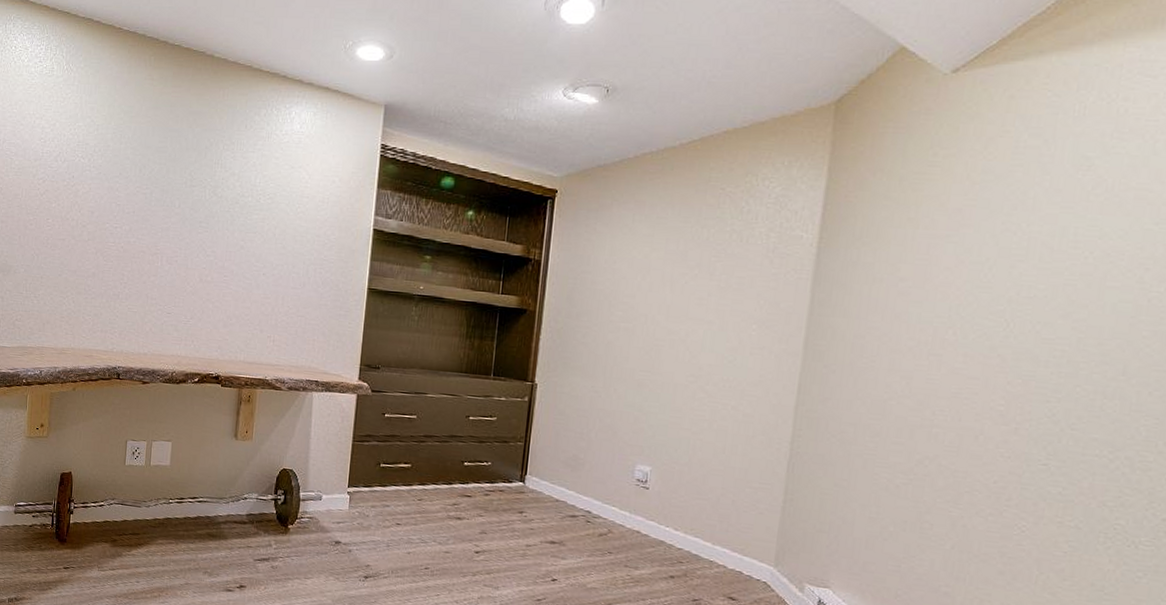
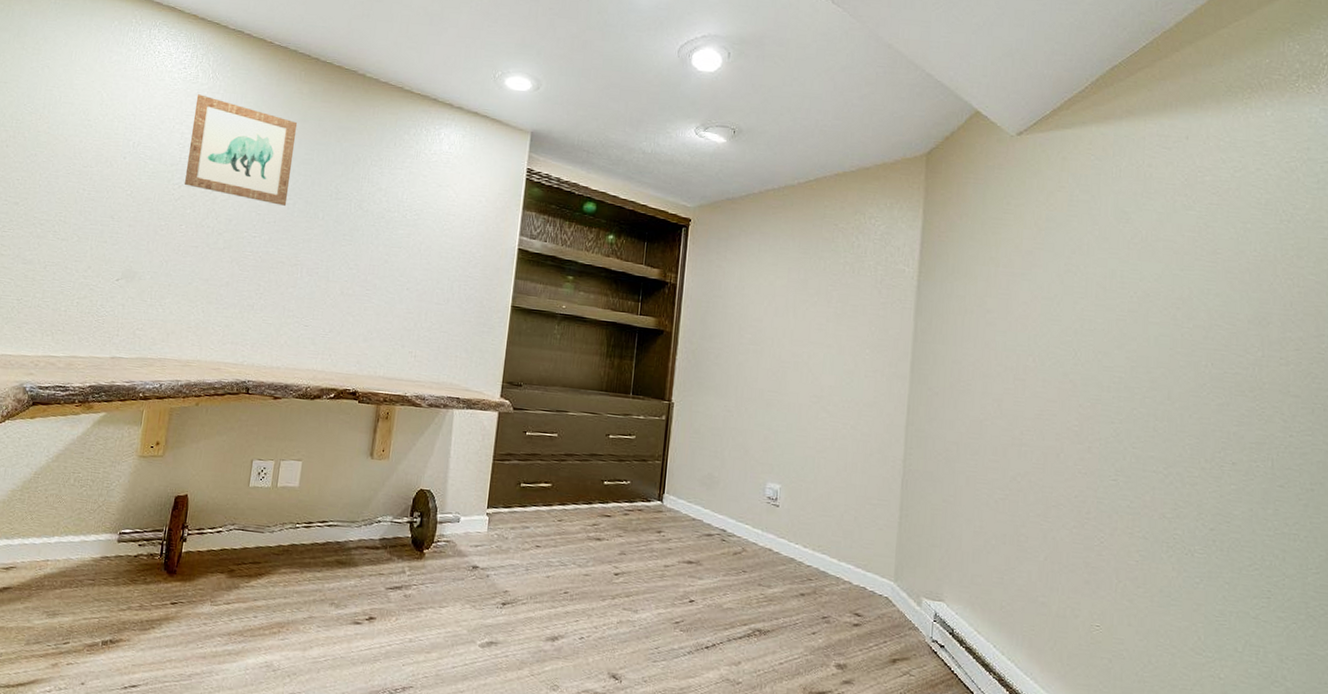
wall art: none [48,87,150,195] -> present [184,94,298,206]

